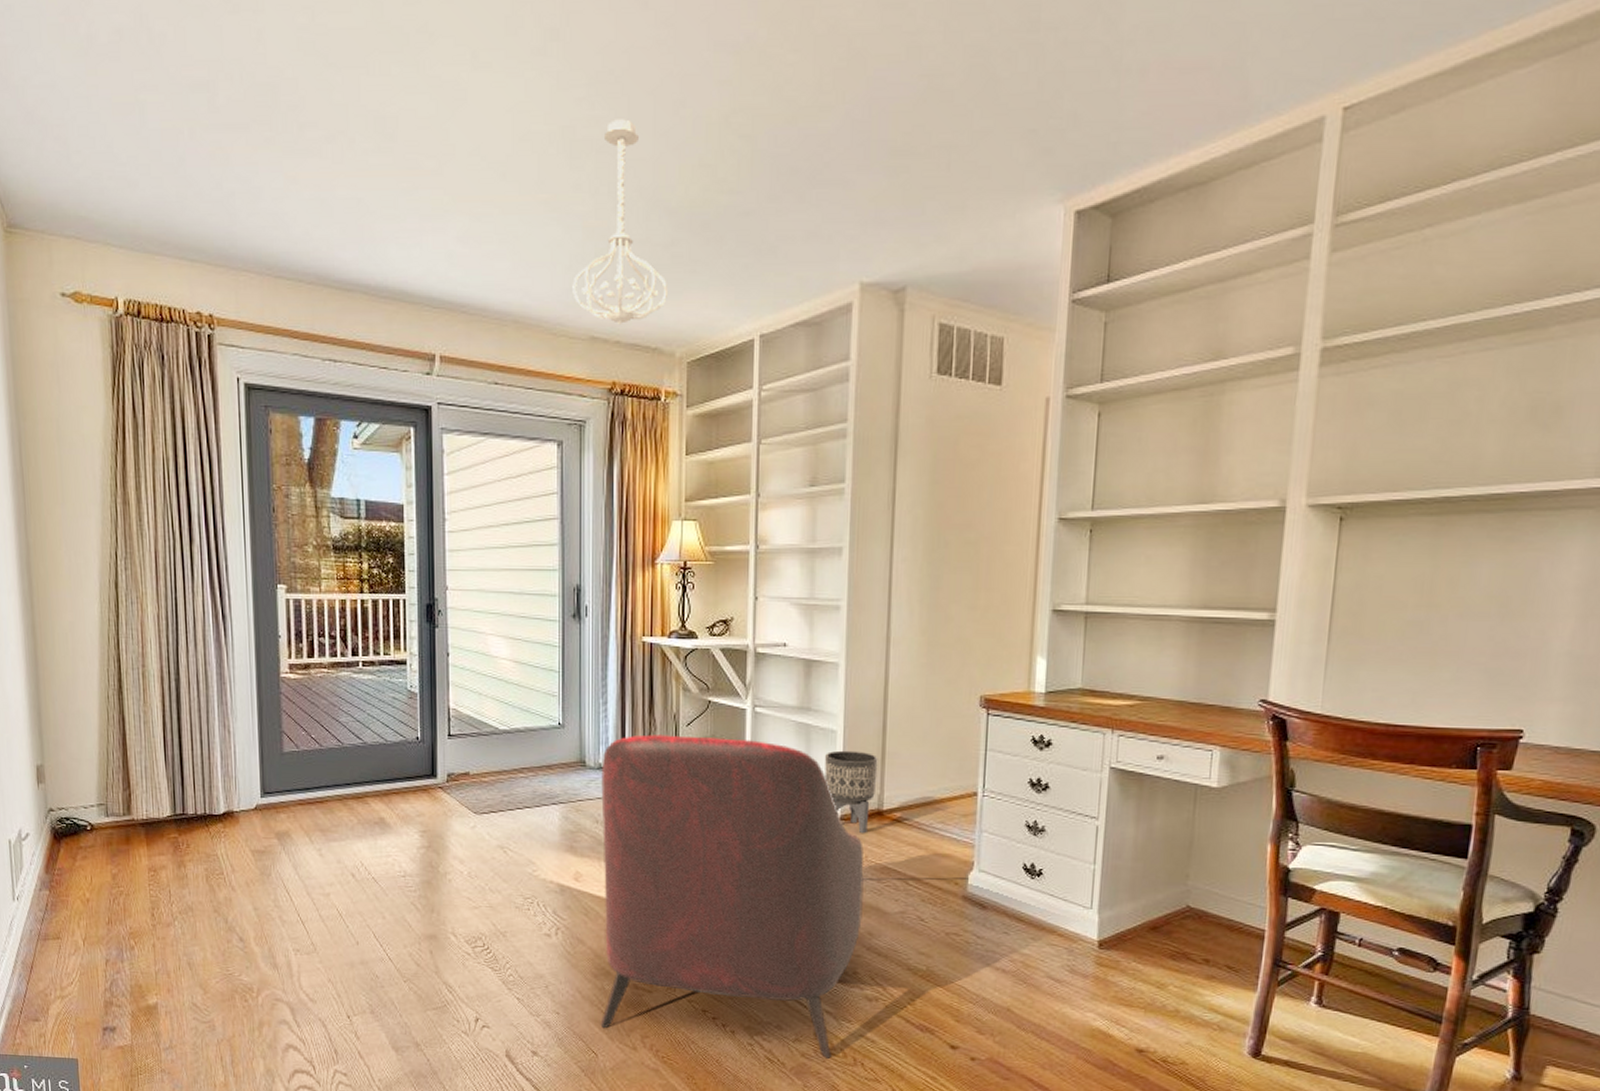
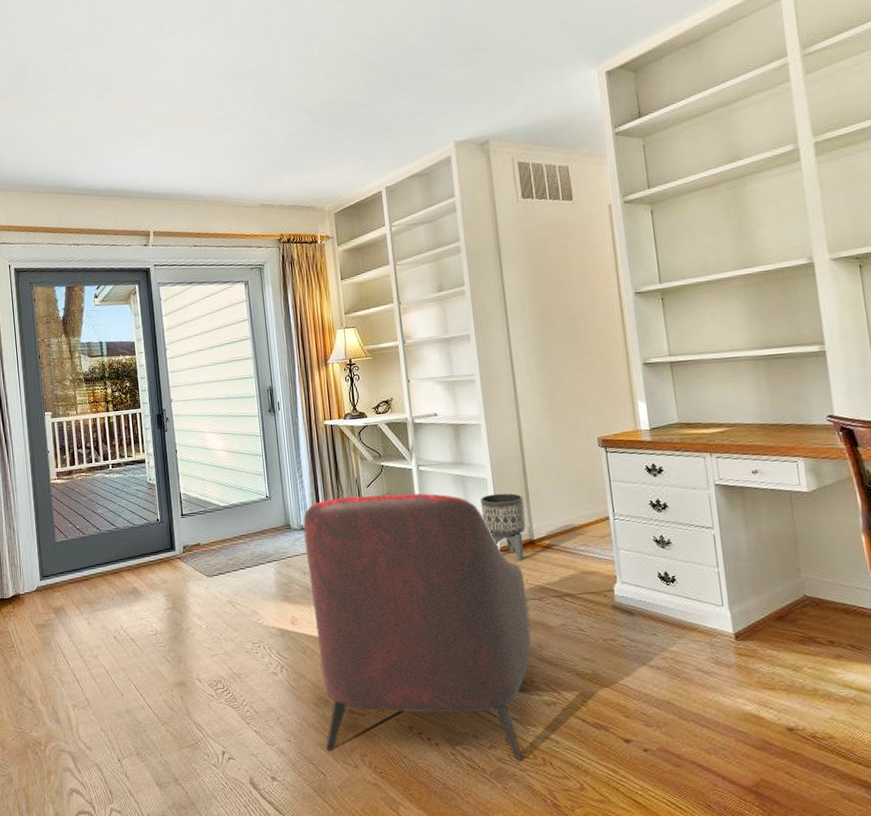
ceiling light fixture: present [572,119,669,326] -> none [244,54,315,194]

